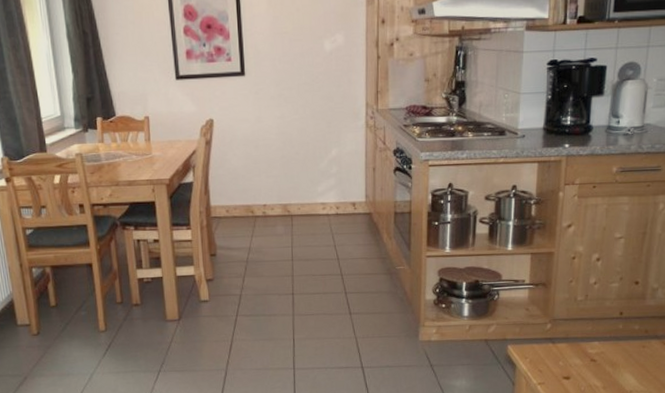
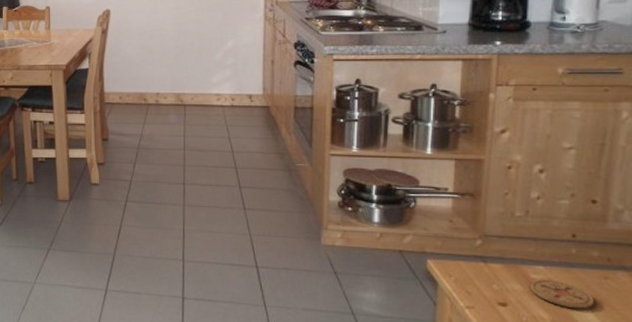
coaster: none [588,352,634,375] -> present [531,279,594,309]

